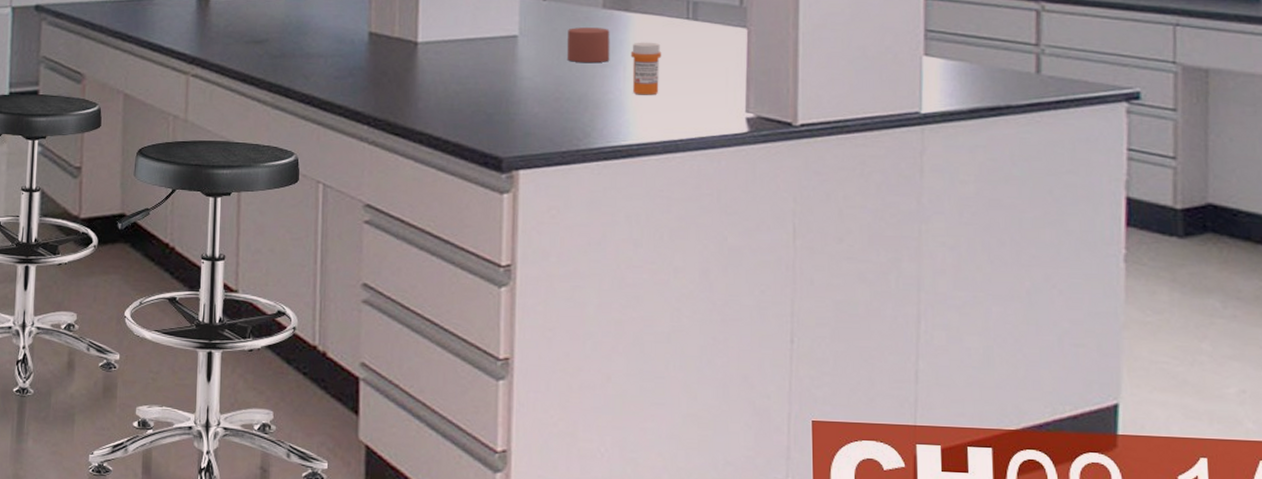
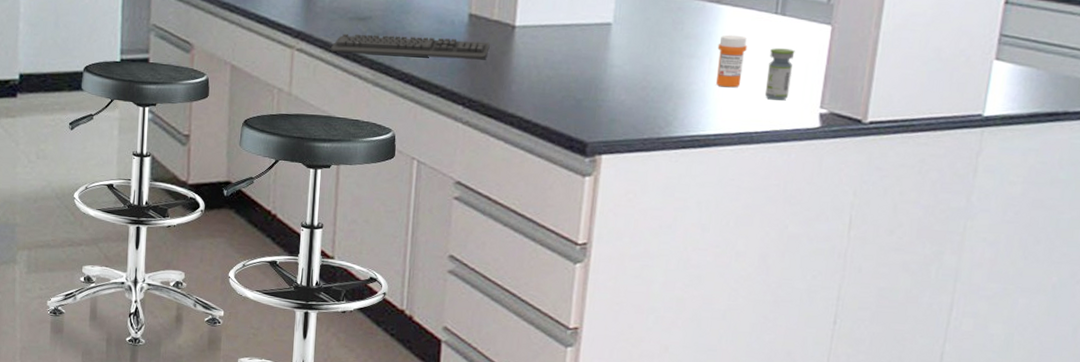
keyboard: none [227,57,393,78] -> present [331,33,490,60]
jar: present [567,27,610,62] -> none [656,17,700,54]
medicine bottle: none [685,53,712,106] -> present [764,48,795,101]

